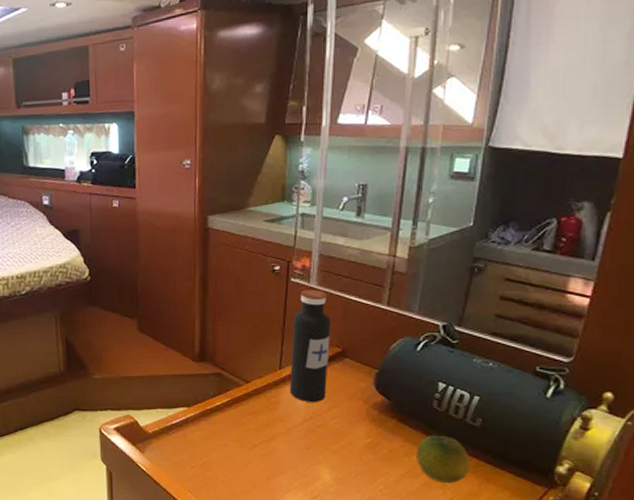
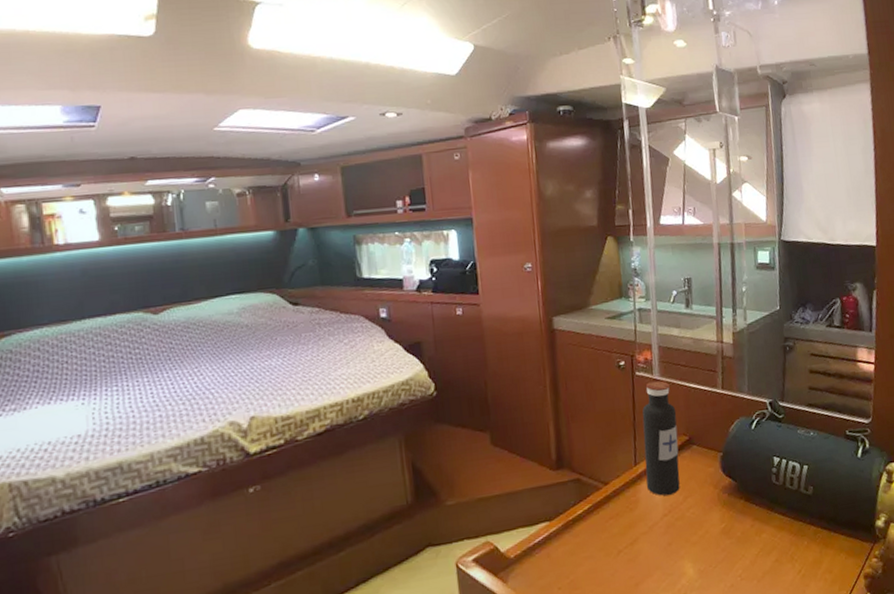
fruit: present [416,436,470,483] -> none [764,508,811,556]

